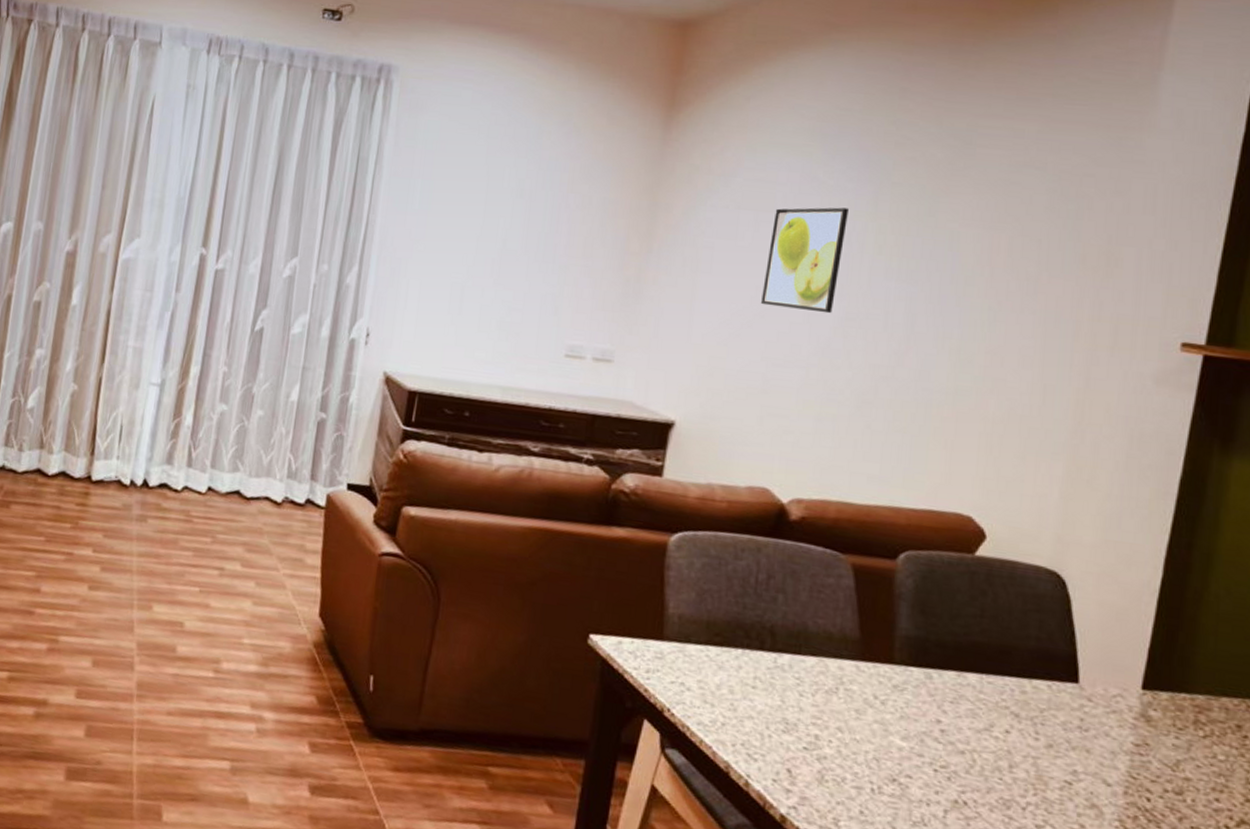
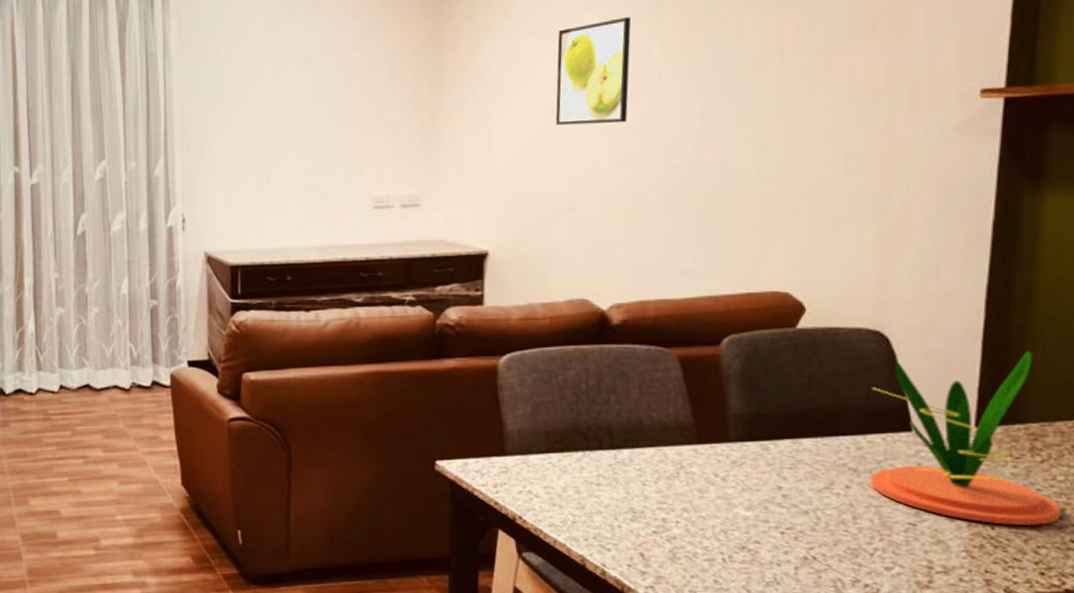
plant: none [1031,608,1219,805] -> present [871,351,1061,525]

